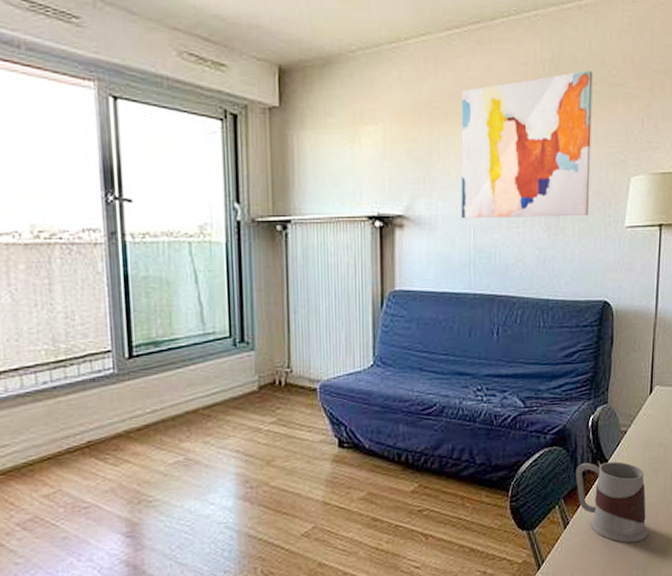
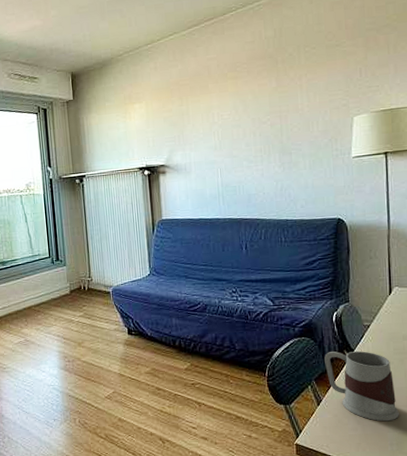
wall art: present [461,71,593,219] -> none [203,39,318,163]

